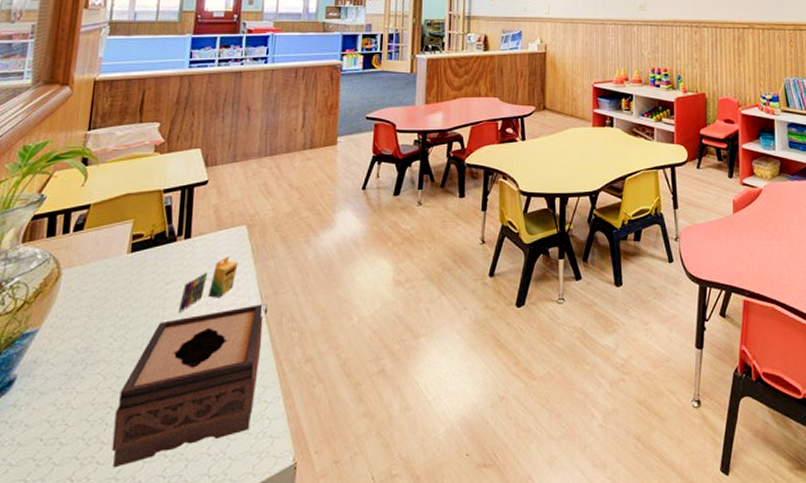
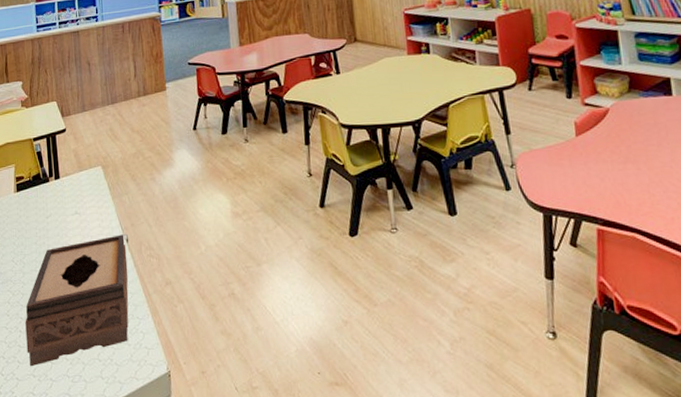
crayon: present [178,255,238,314] -> none [59,193,100,243]

